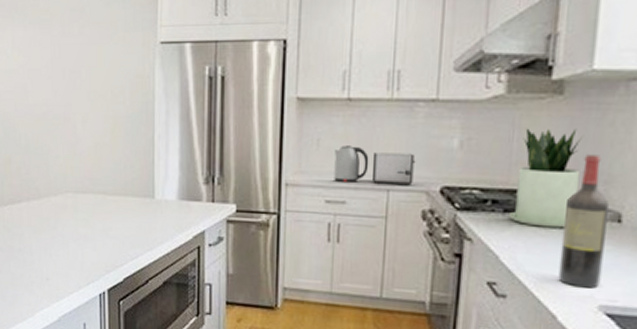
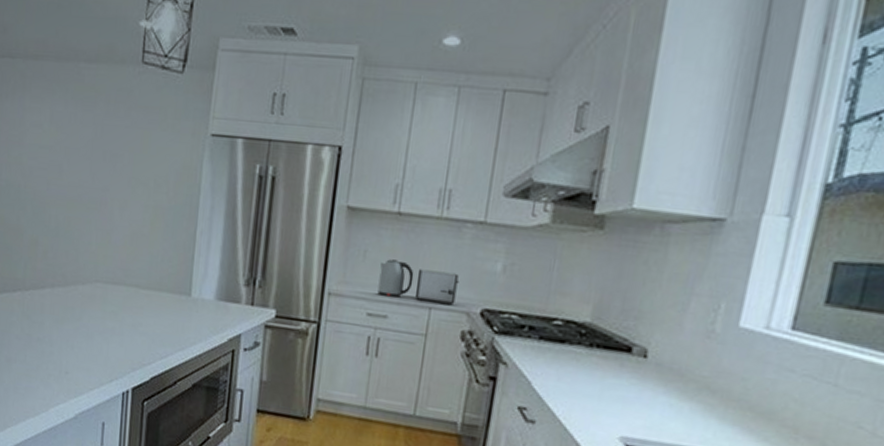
planter: present [508,128,582,228] -> none [543,259,618,359]
wine bottle: present [558,154,610,288] -> none [585,289,638,419]

